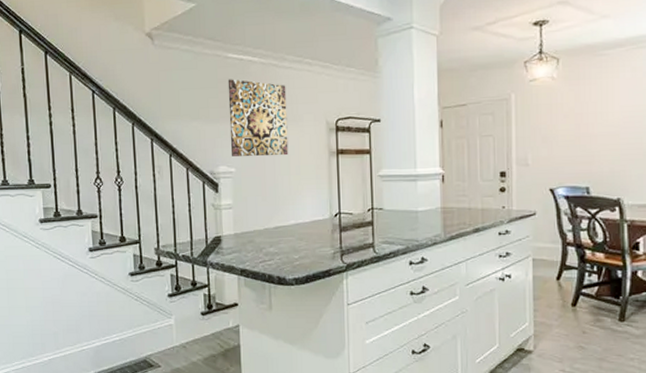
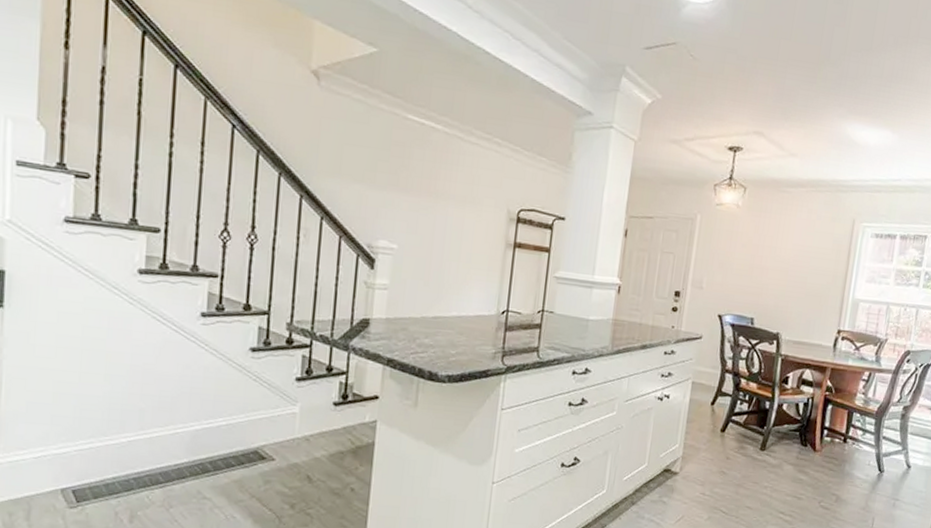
wall art: present [228,79,289,156] -> none [395,143,469,240]

